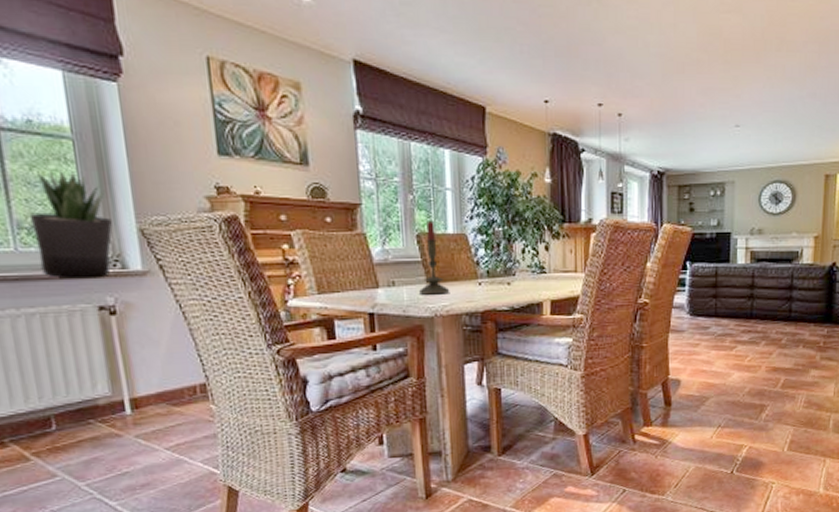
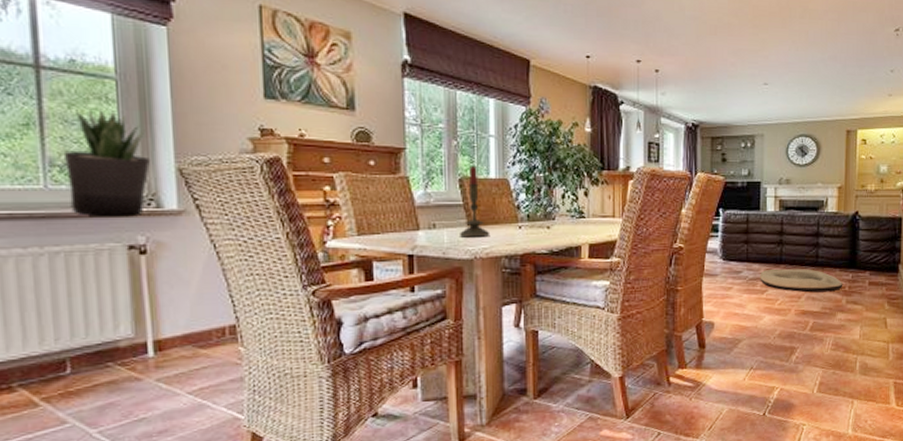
dog bed: none [729,324,818,349] -> present [760,269,843,293]

